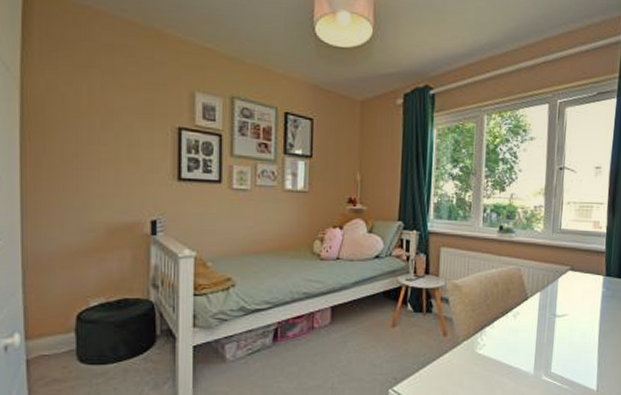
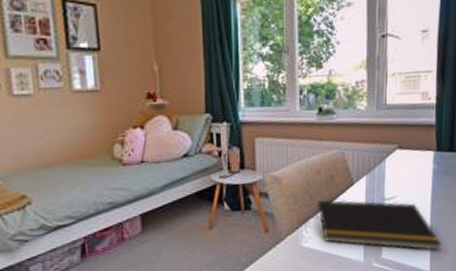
notepad: none [490,311,609,371] -> present [315,199,442,251]

